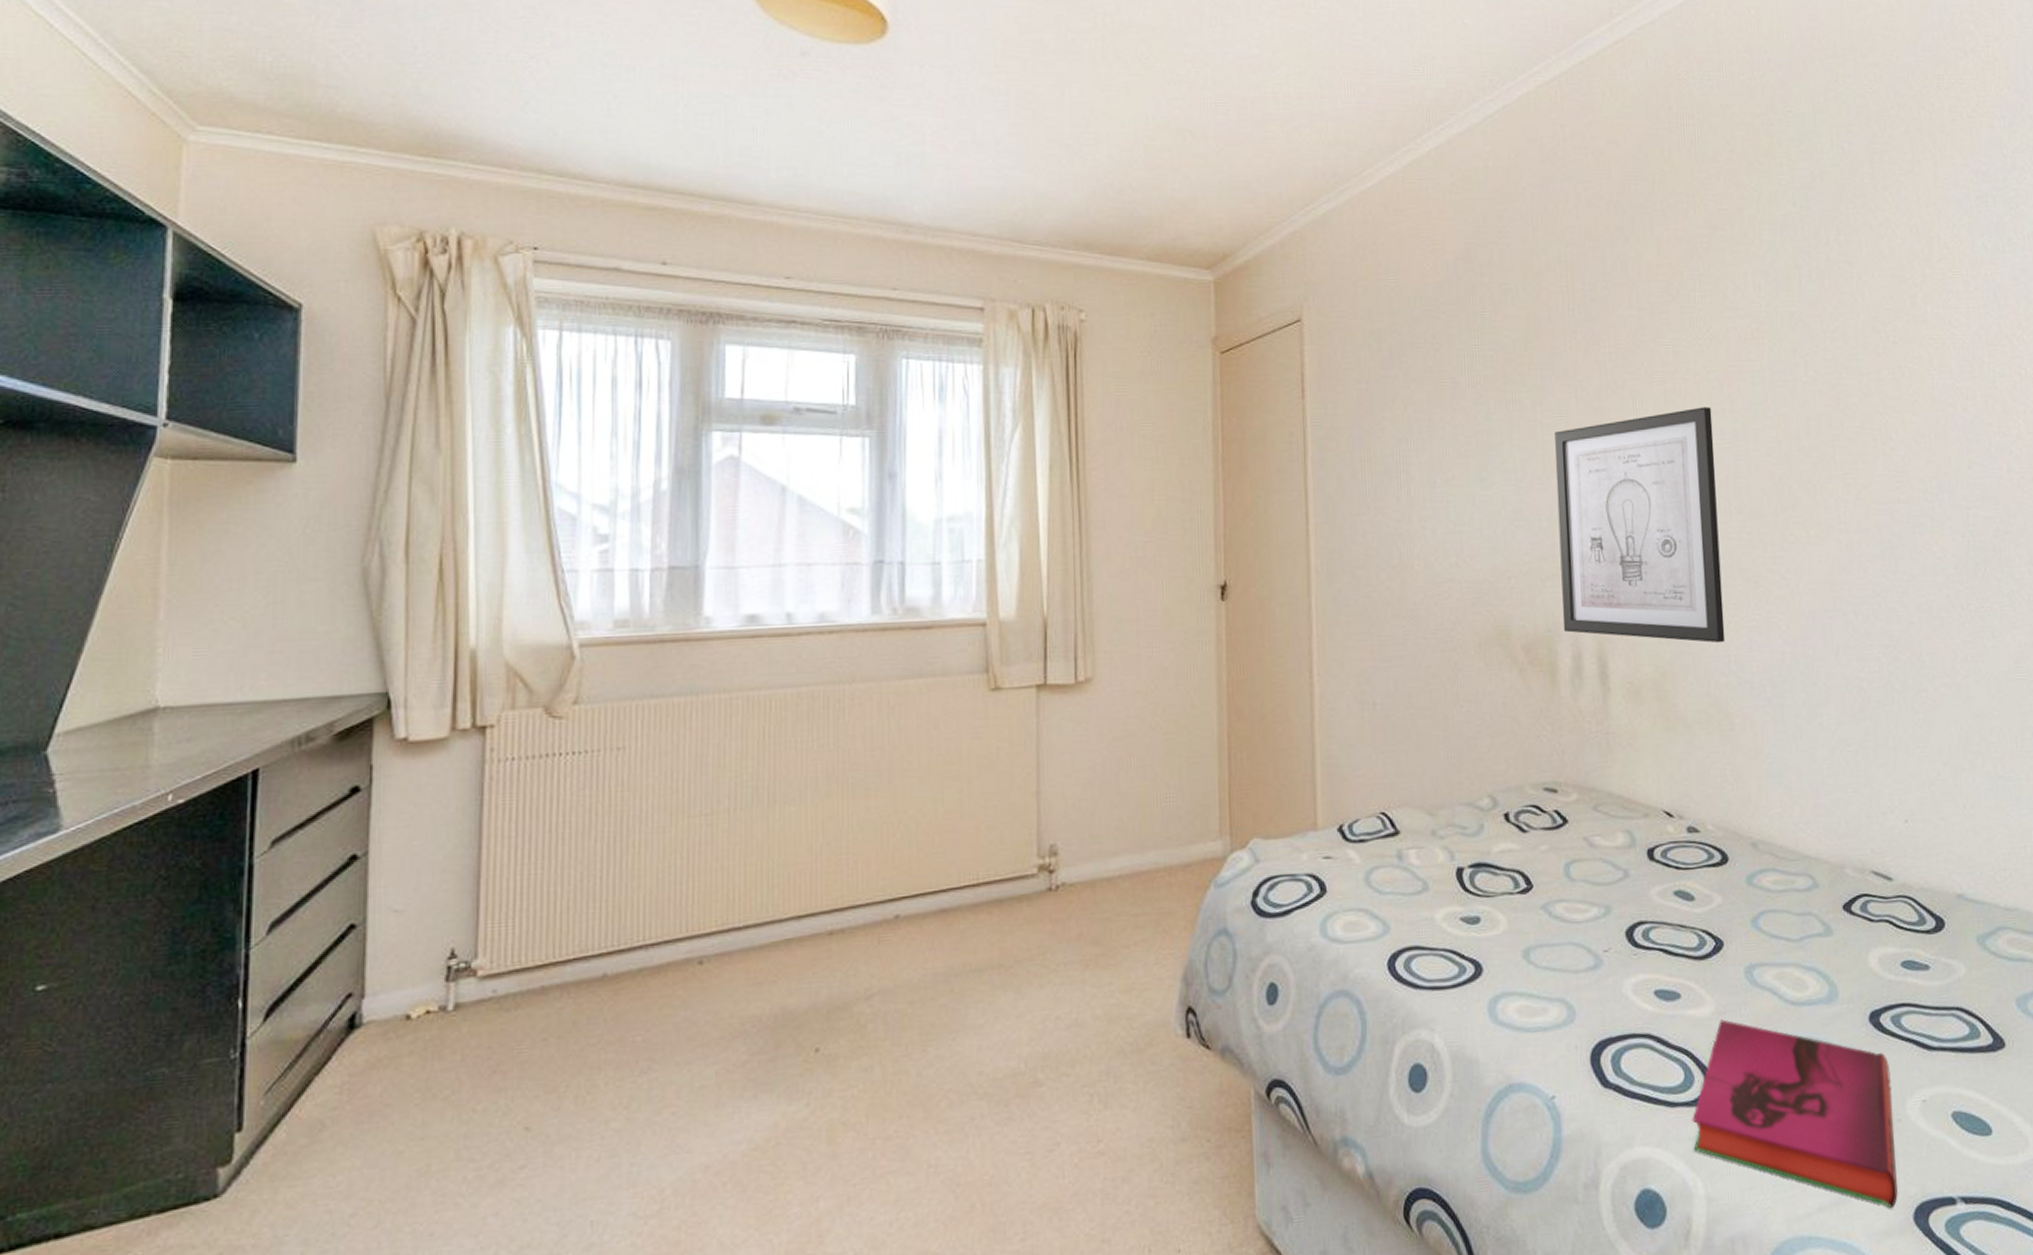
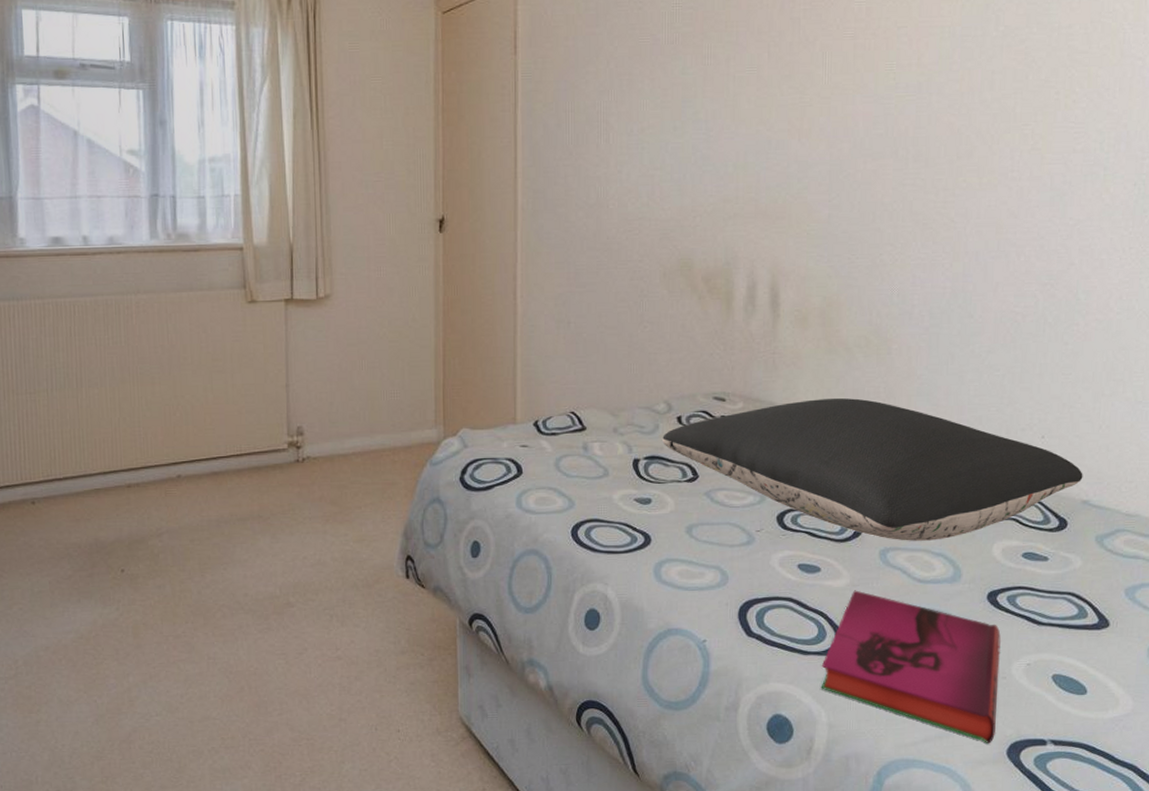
pillow: none [1488,783,1954,955] -> present [662,398,1083,541]
wall art: present [1554,407,1726,643] -> none [741,61,899,278]

